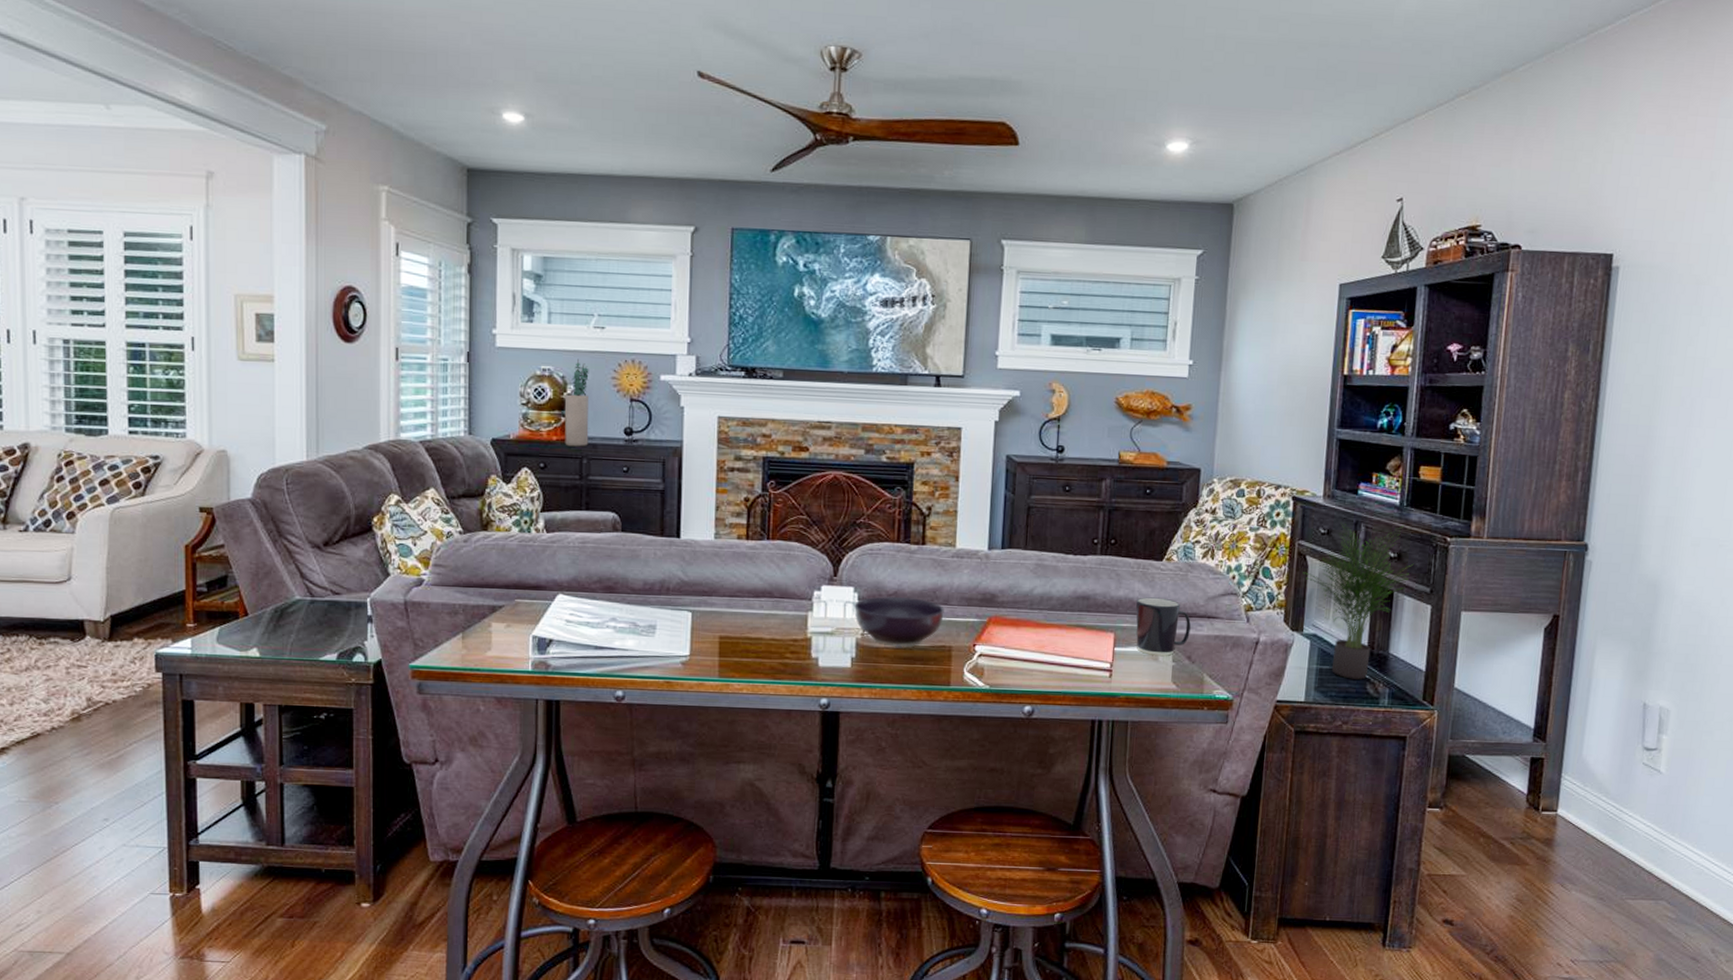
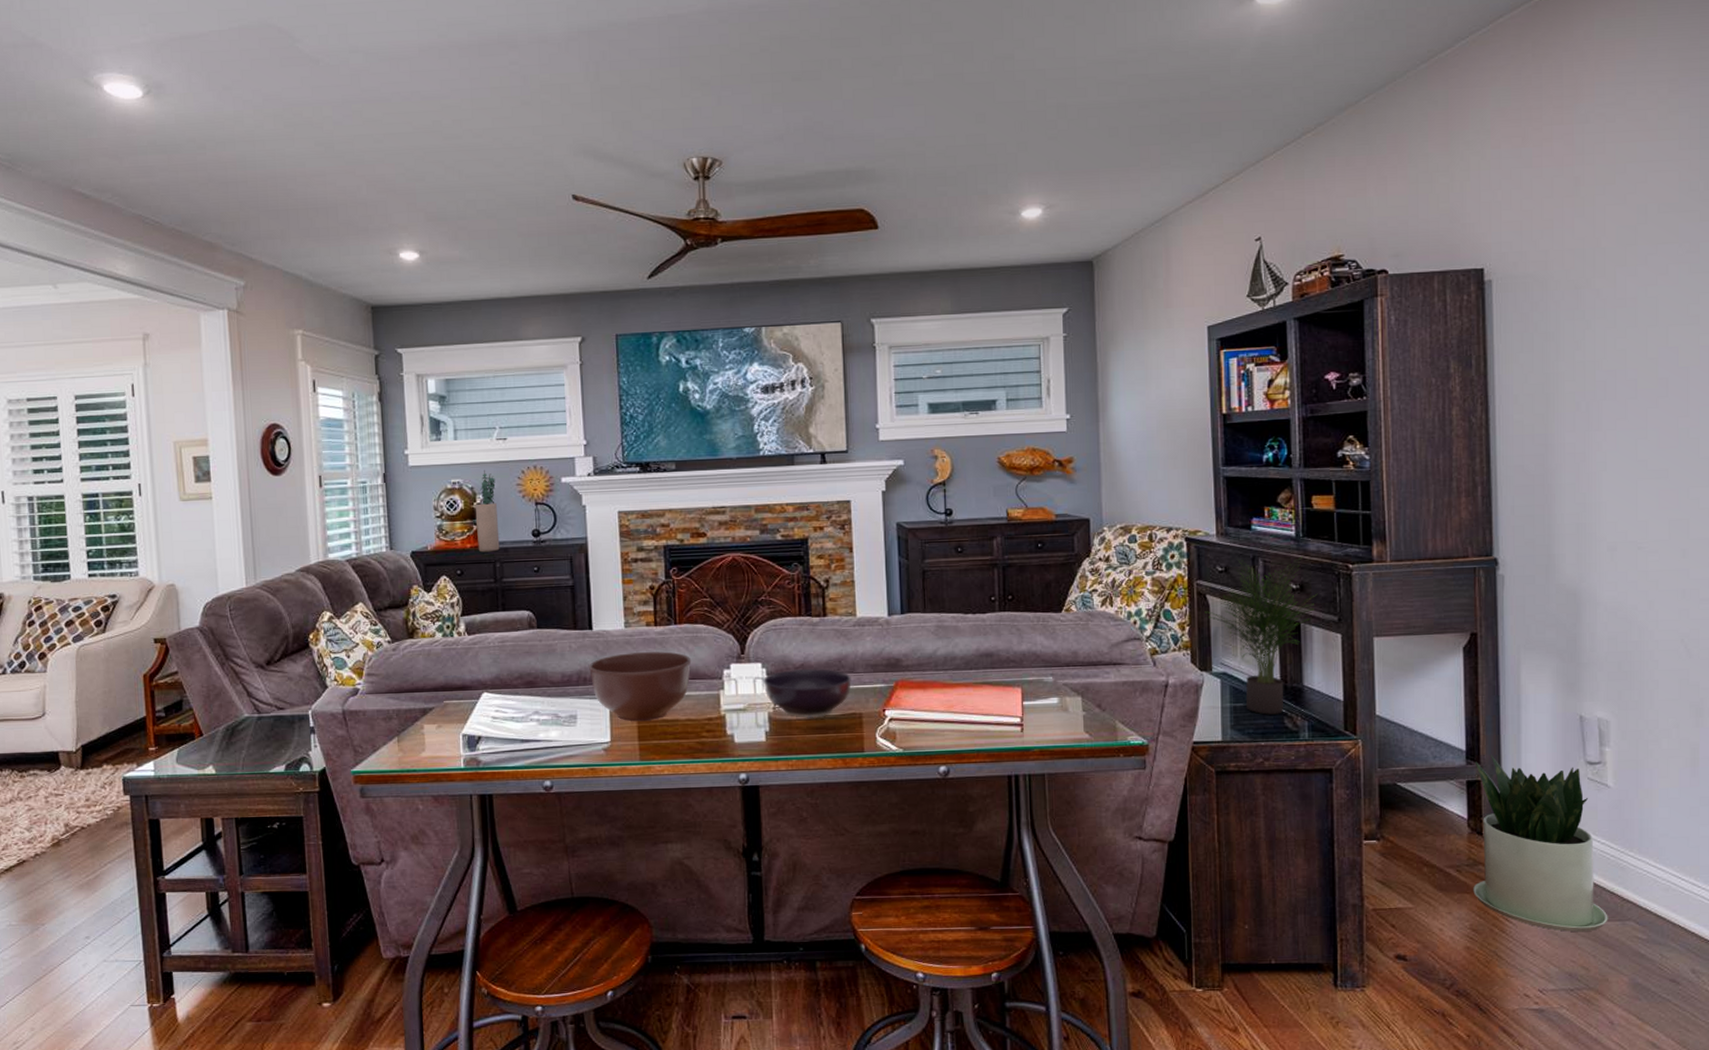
bowl: none [673,565,782,637] -> present [589,651,692,721]
mug: present [1135,597,1191,657] -> none [1039,648,1097,707]
planter: none [1523,734,1644,909] -> present [1473,755,1608,932]

